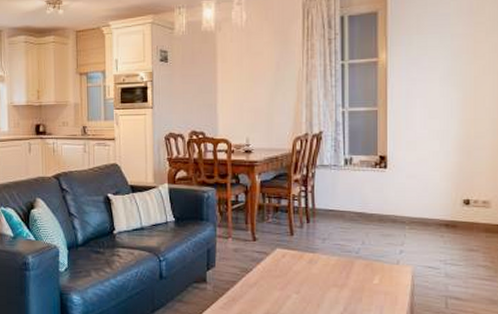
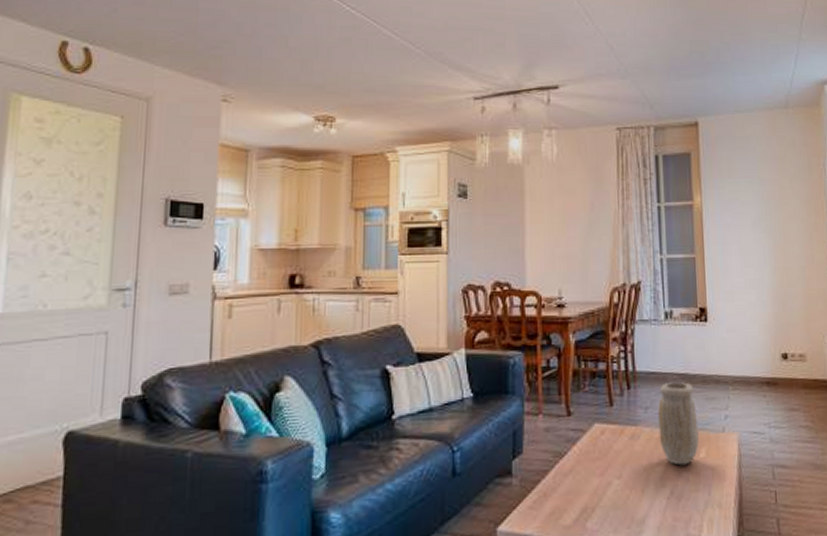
vase: none [335,218,373,289] -> present [658,381,699,466]

